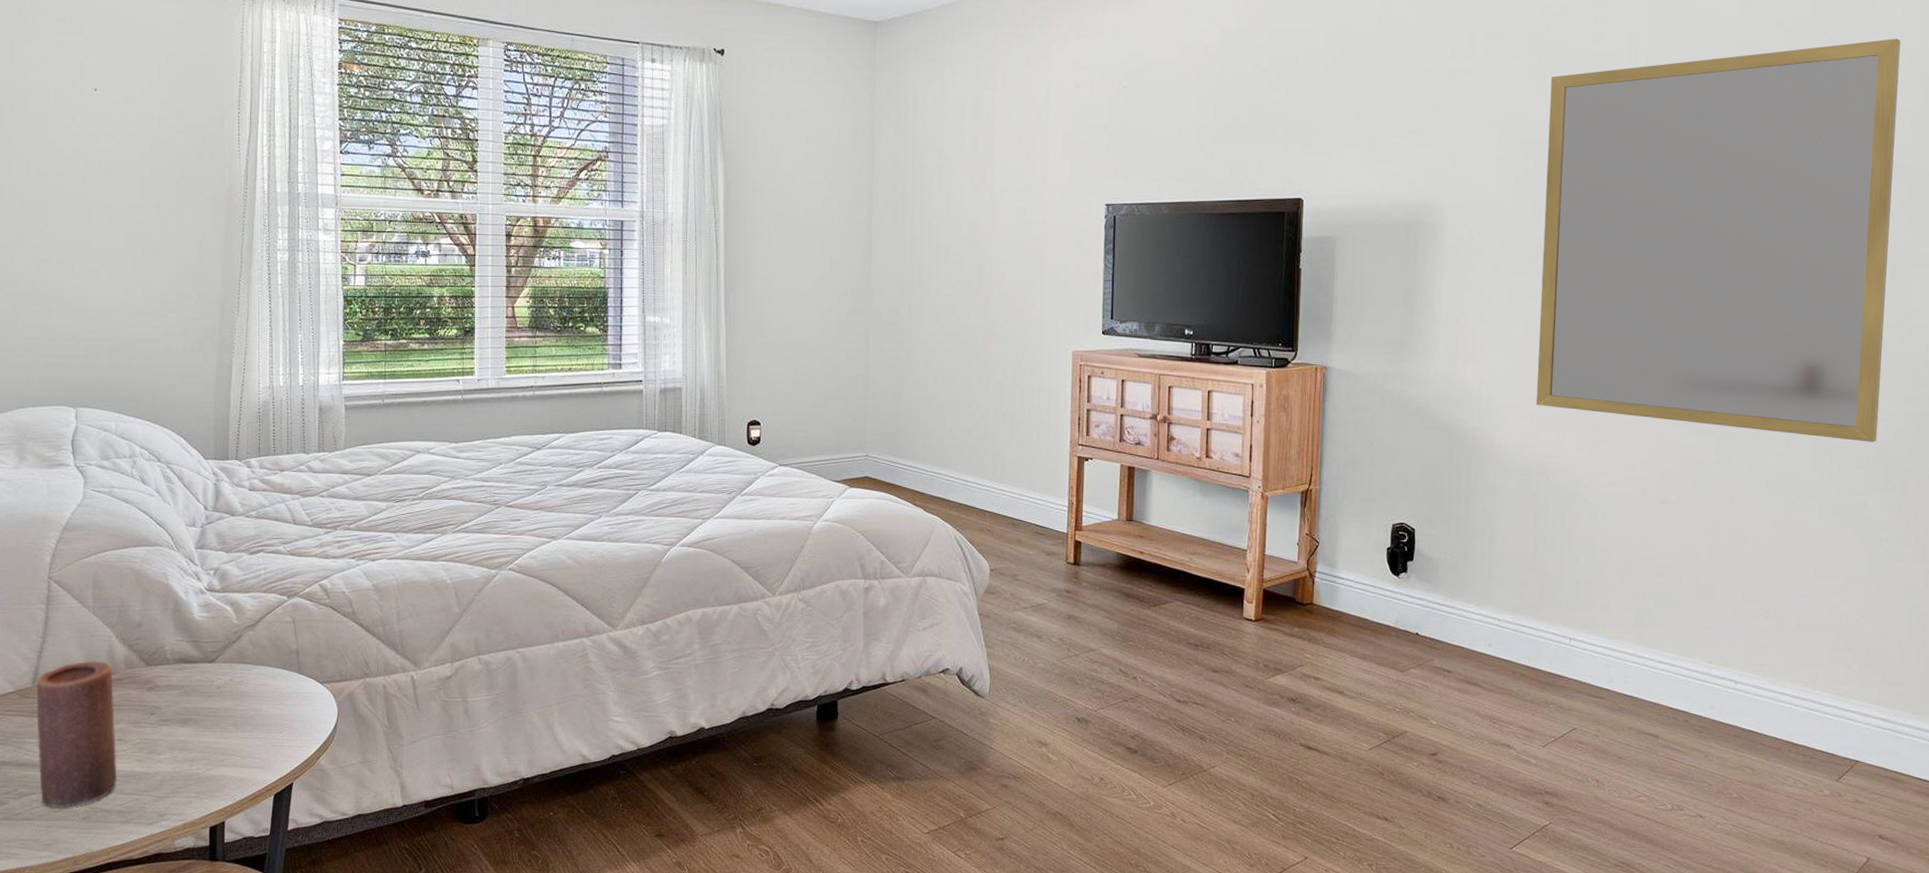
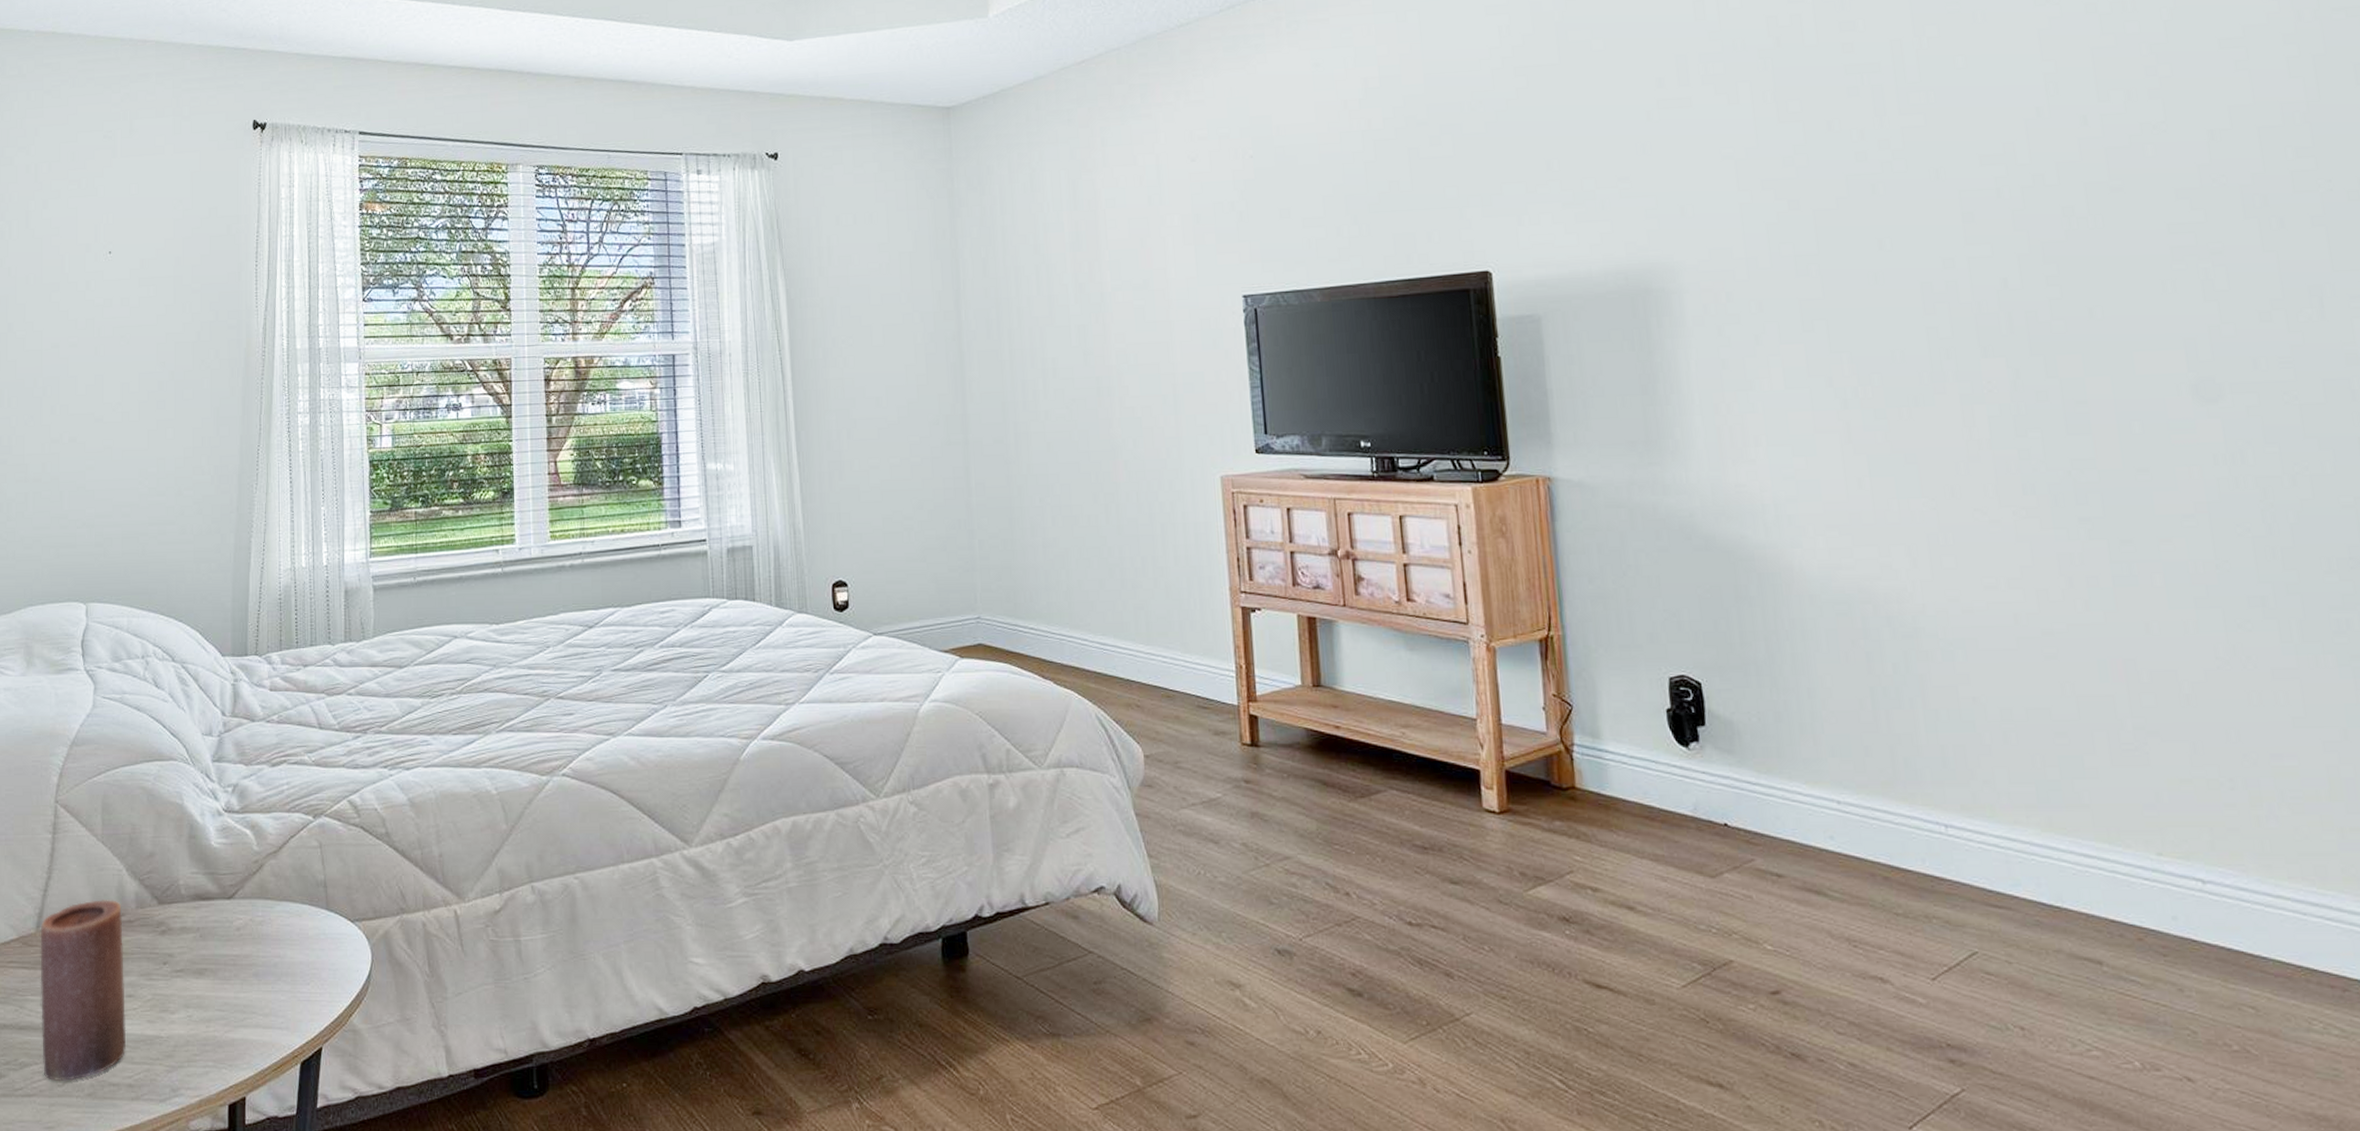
home mirror: present [1536,38,1901,442] -> none [1793,13,2347,538]

